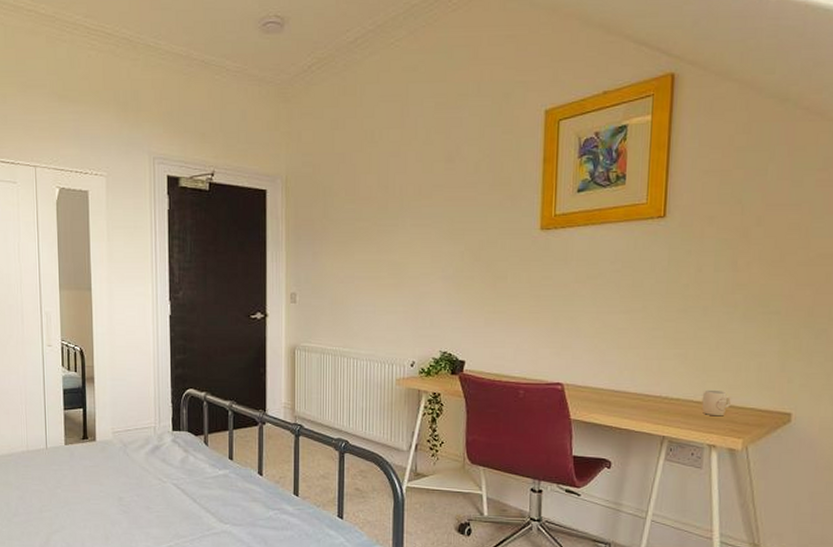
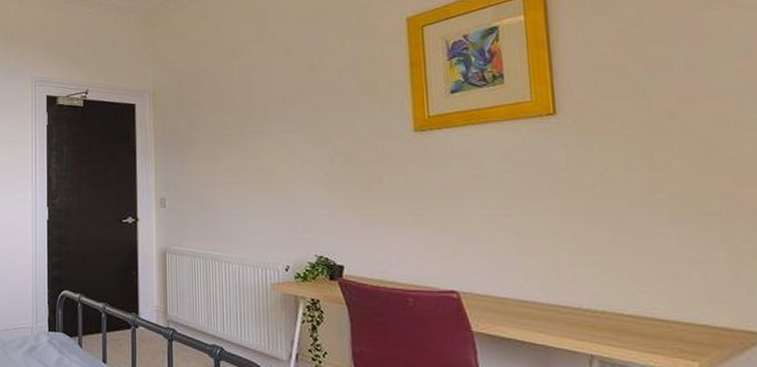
mug: present [701,389,731,417] -> none [634,301,674,334]

